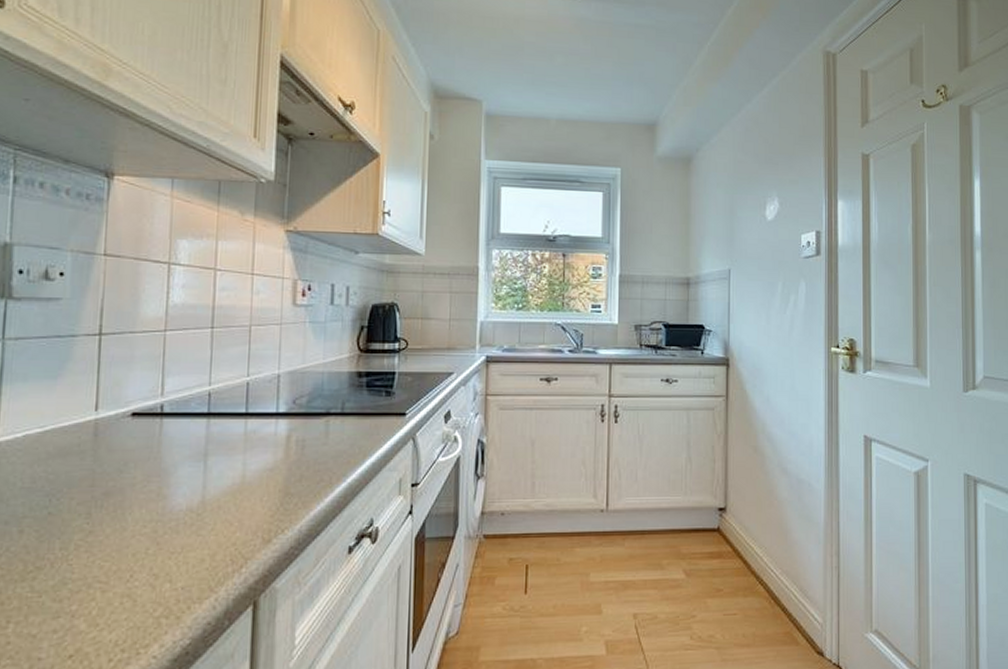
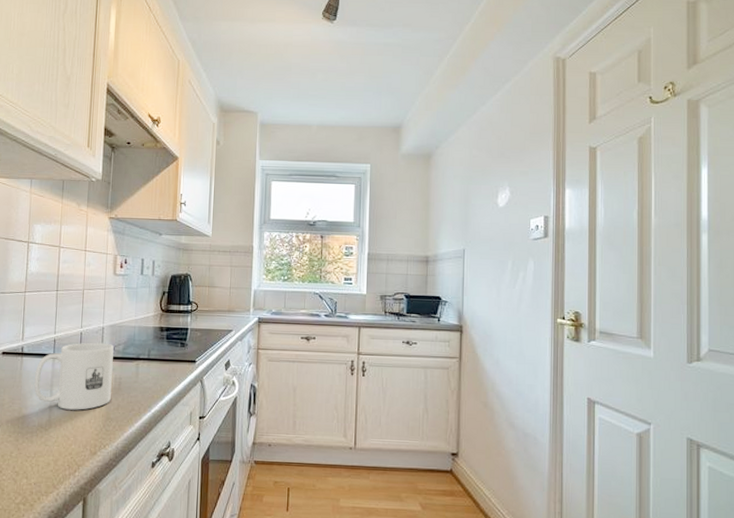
mug: none [180,395,294,486] -> present [34,342,114,410]

